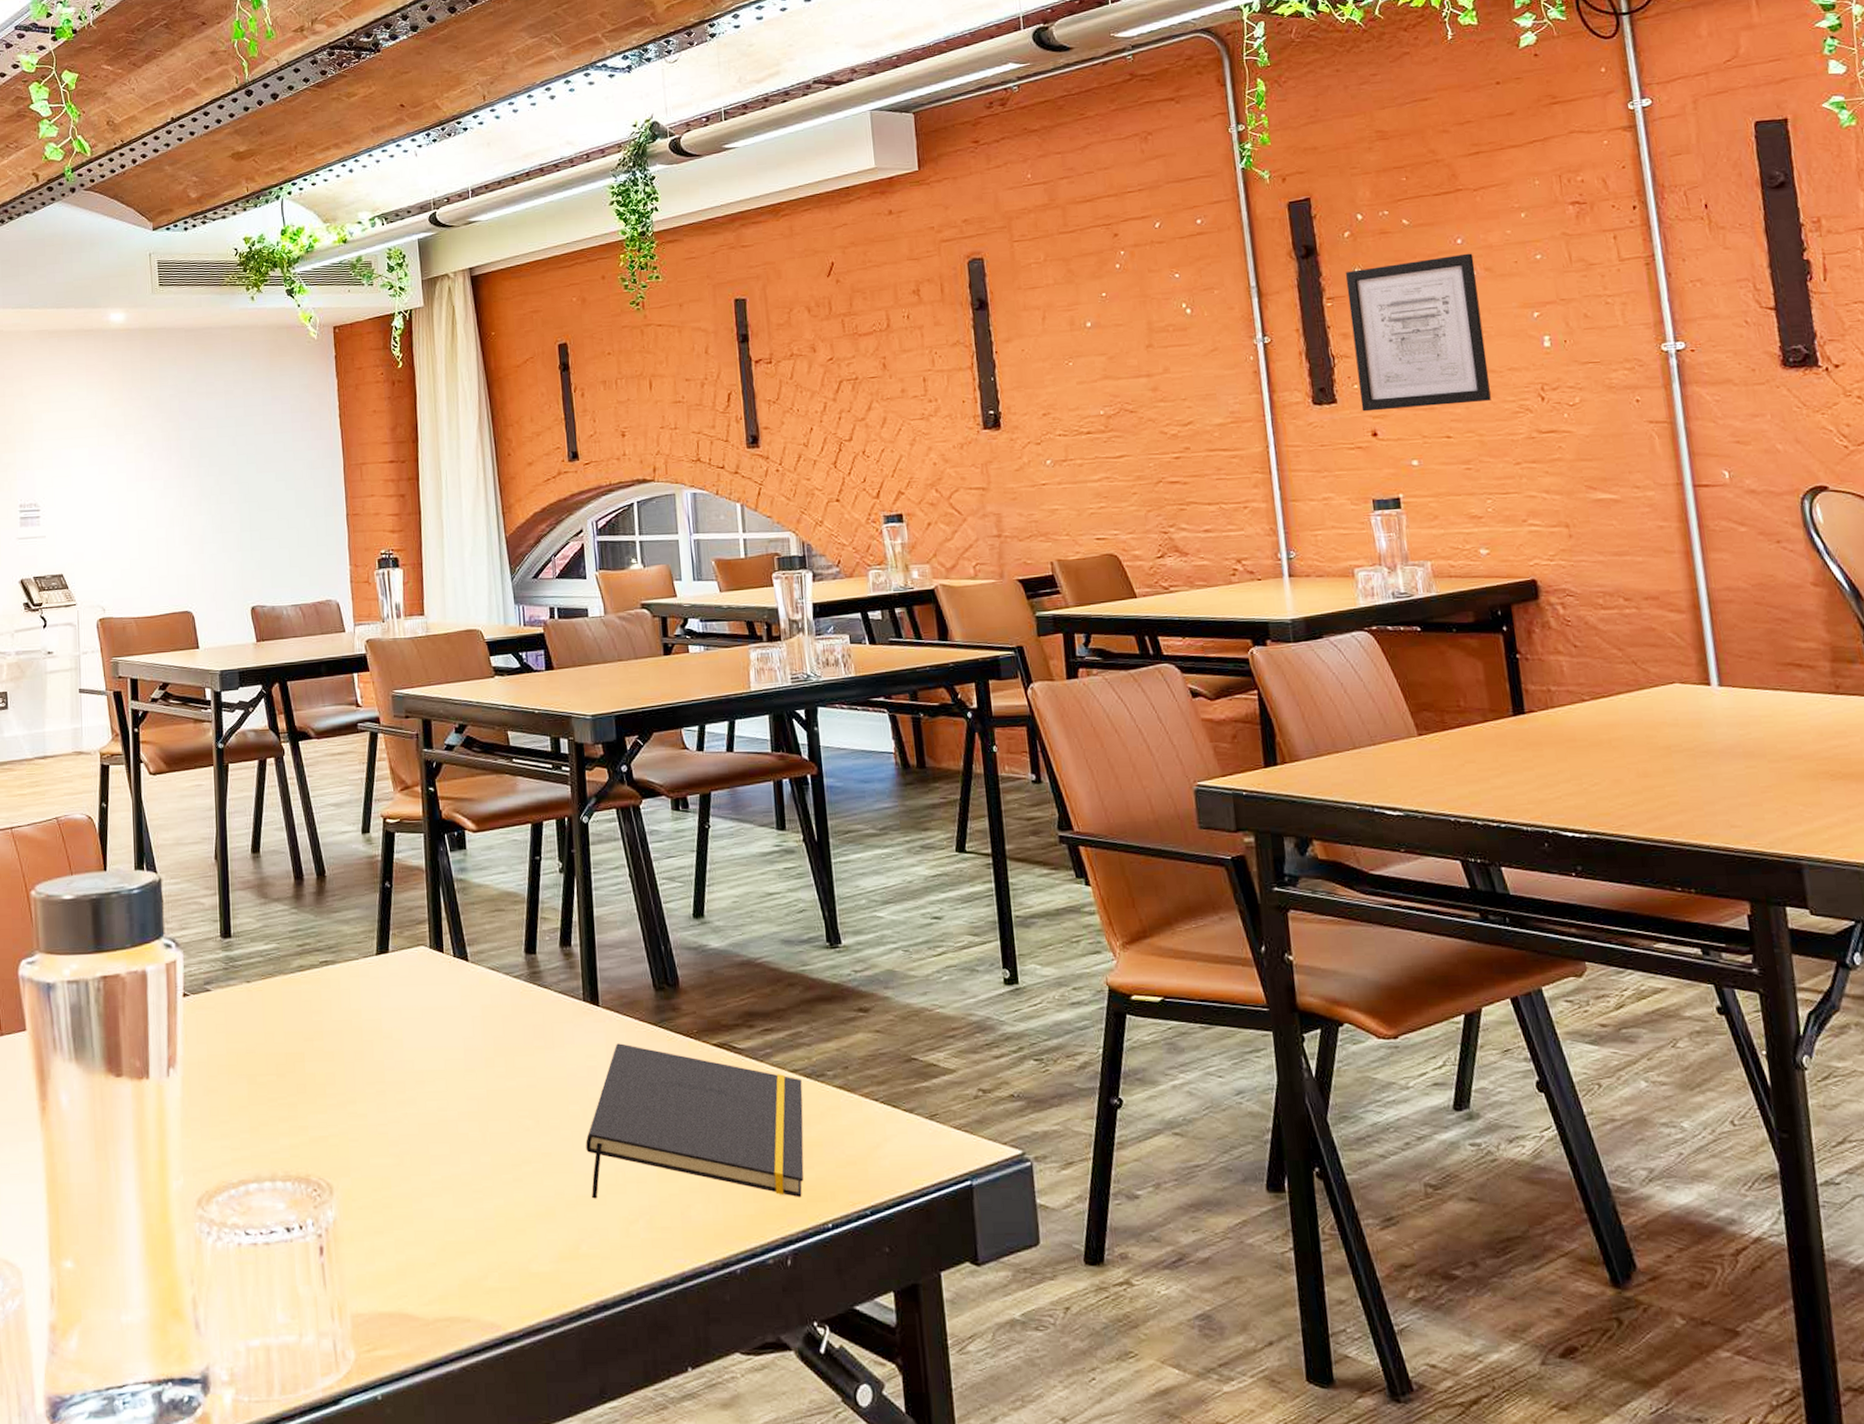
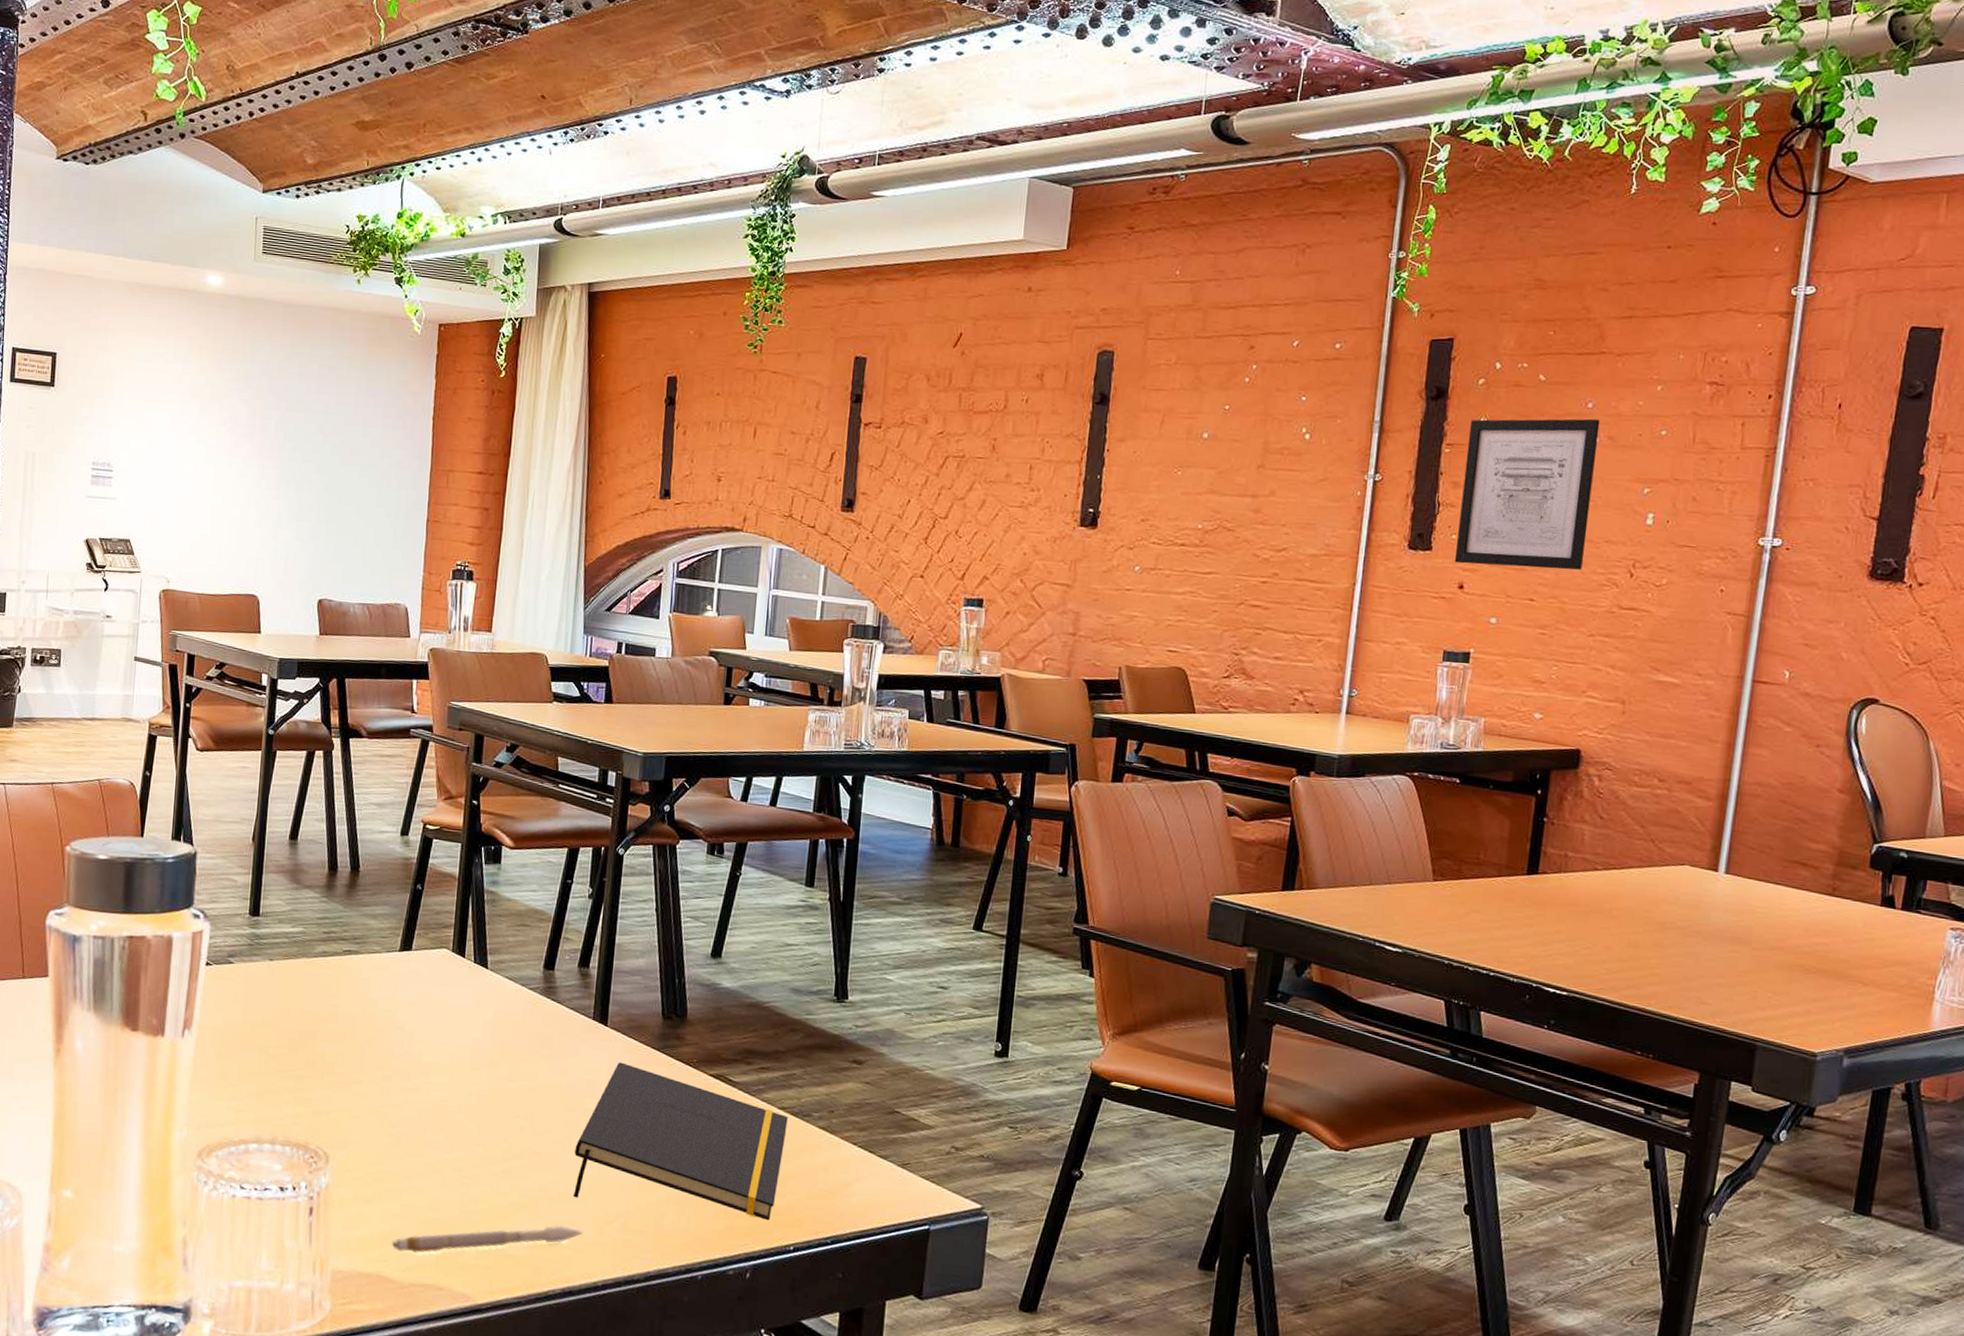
toy rocket: none [409,1232,608,1284] -> present [391,1225,583,1253]

